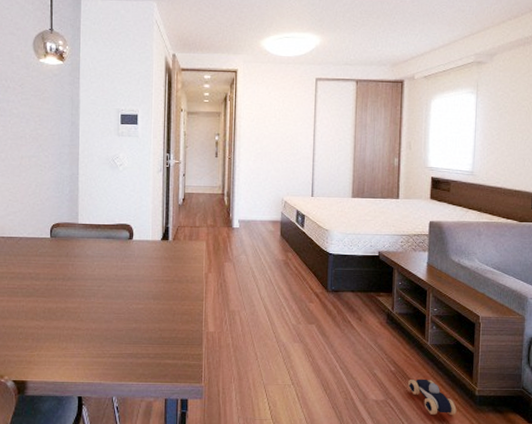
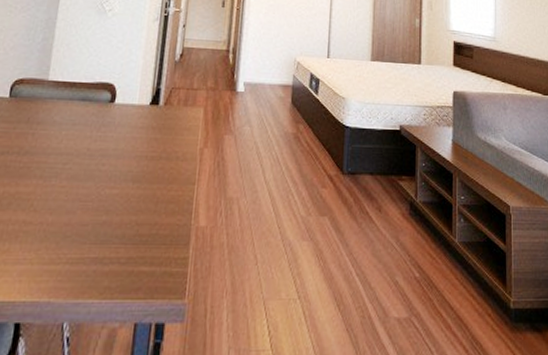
toy car: present [408,379,457,415] -> none [435,287,490,336]

